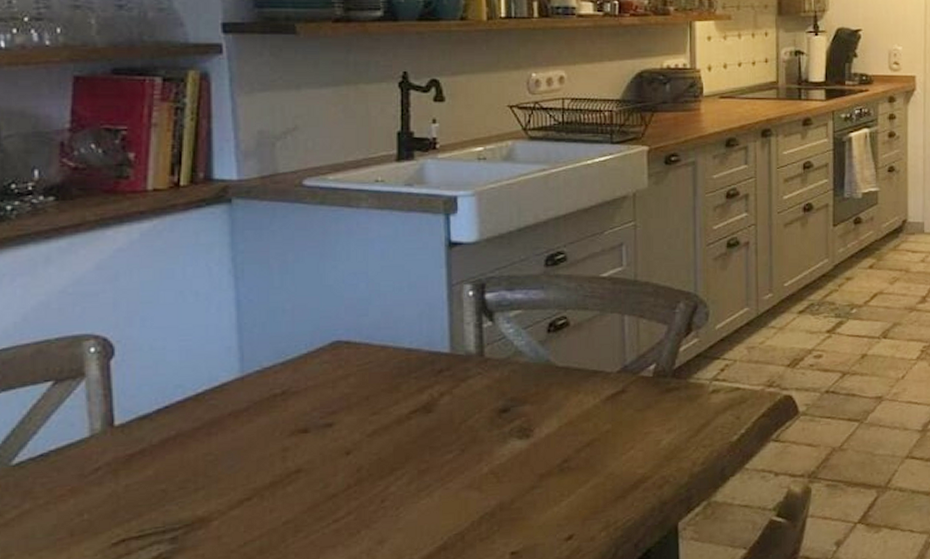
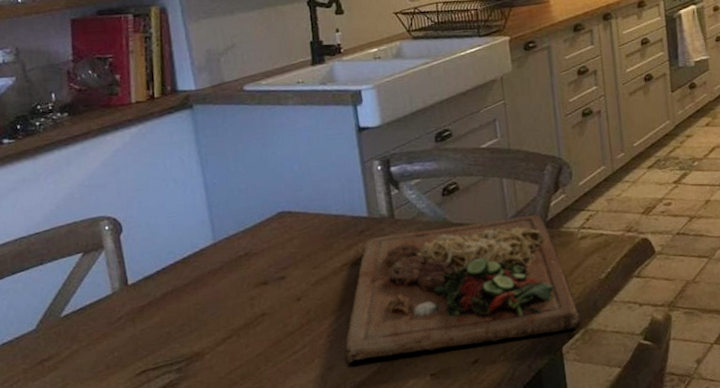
cutting board: none [402,361,703,537] -> present [345,215,581,364]

